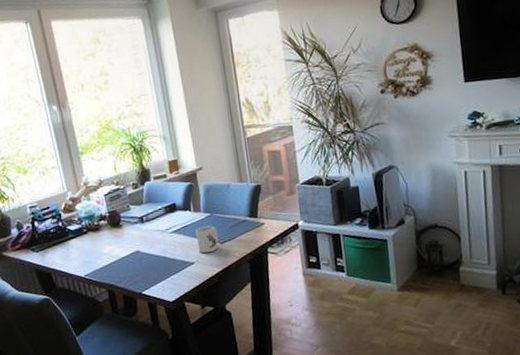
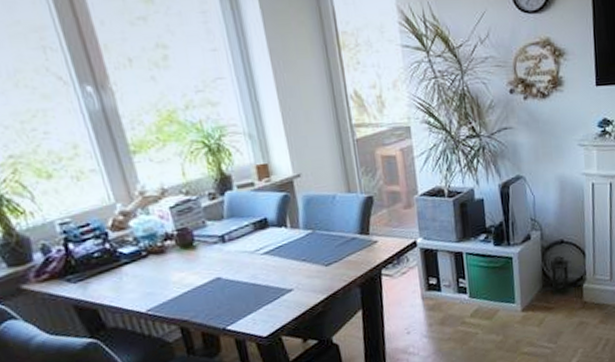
mug: present [195,225,219,254] -> none [293,244,323,278]

